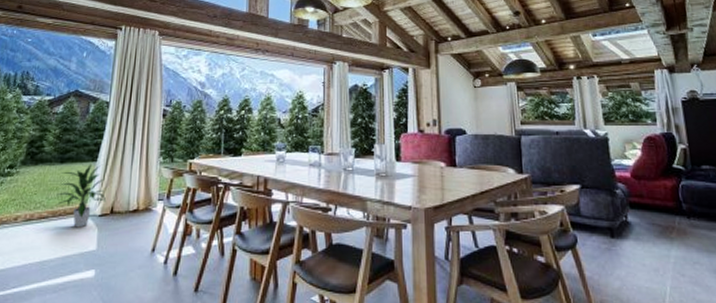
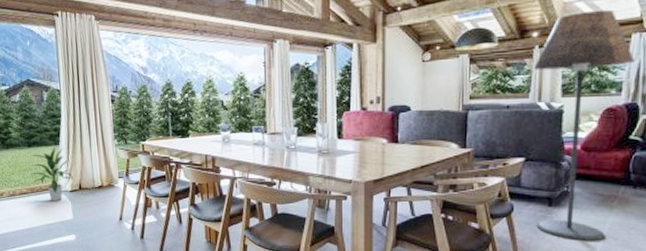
floor lamp: none [575,48,672,277] -> present [534,9,635,241]

